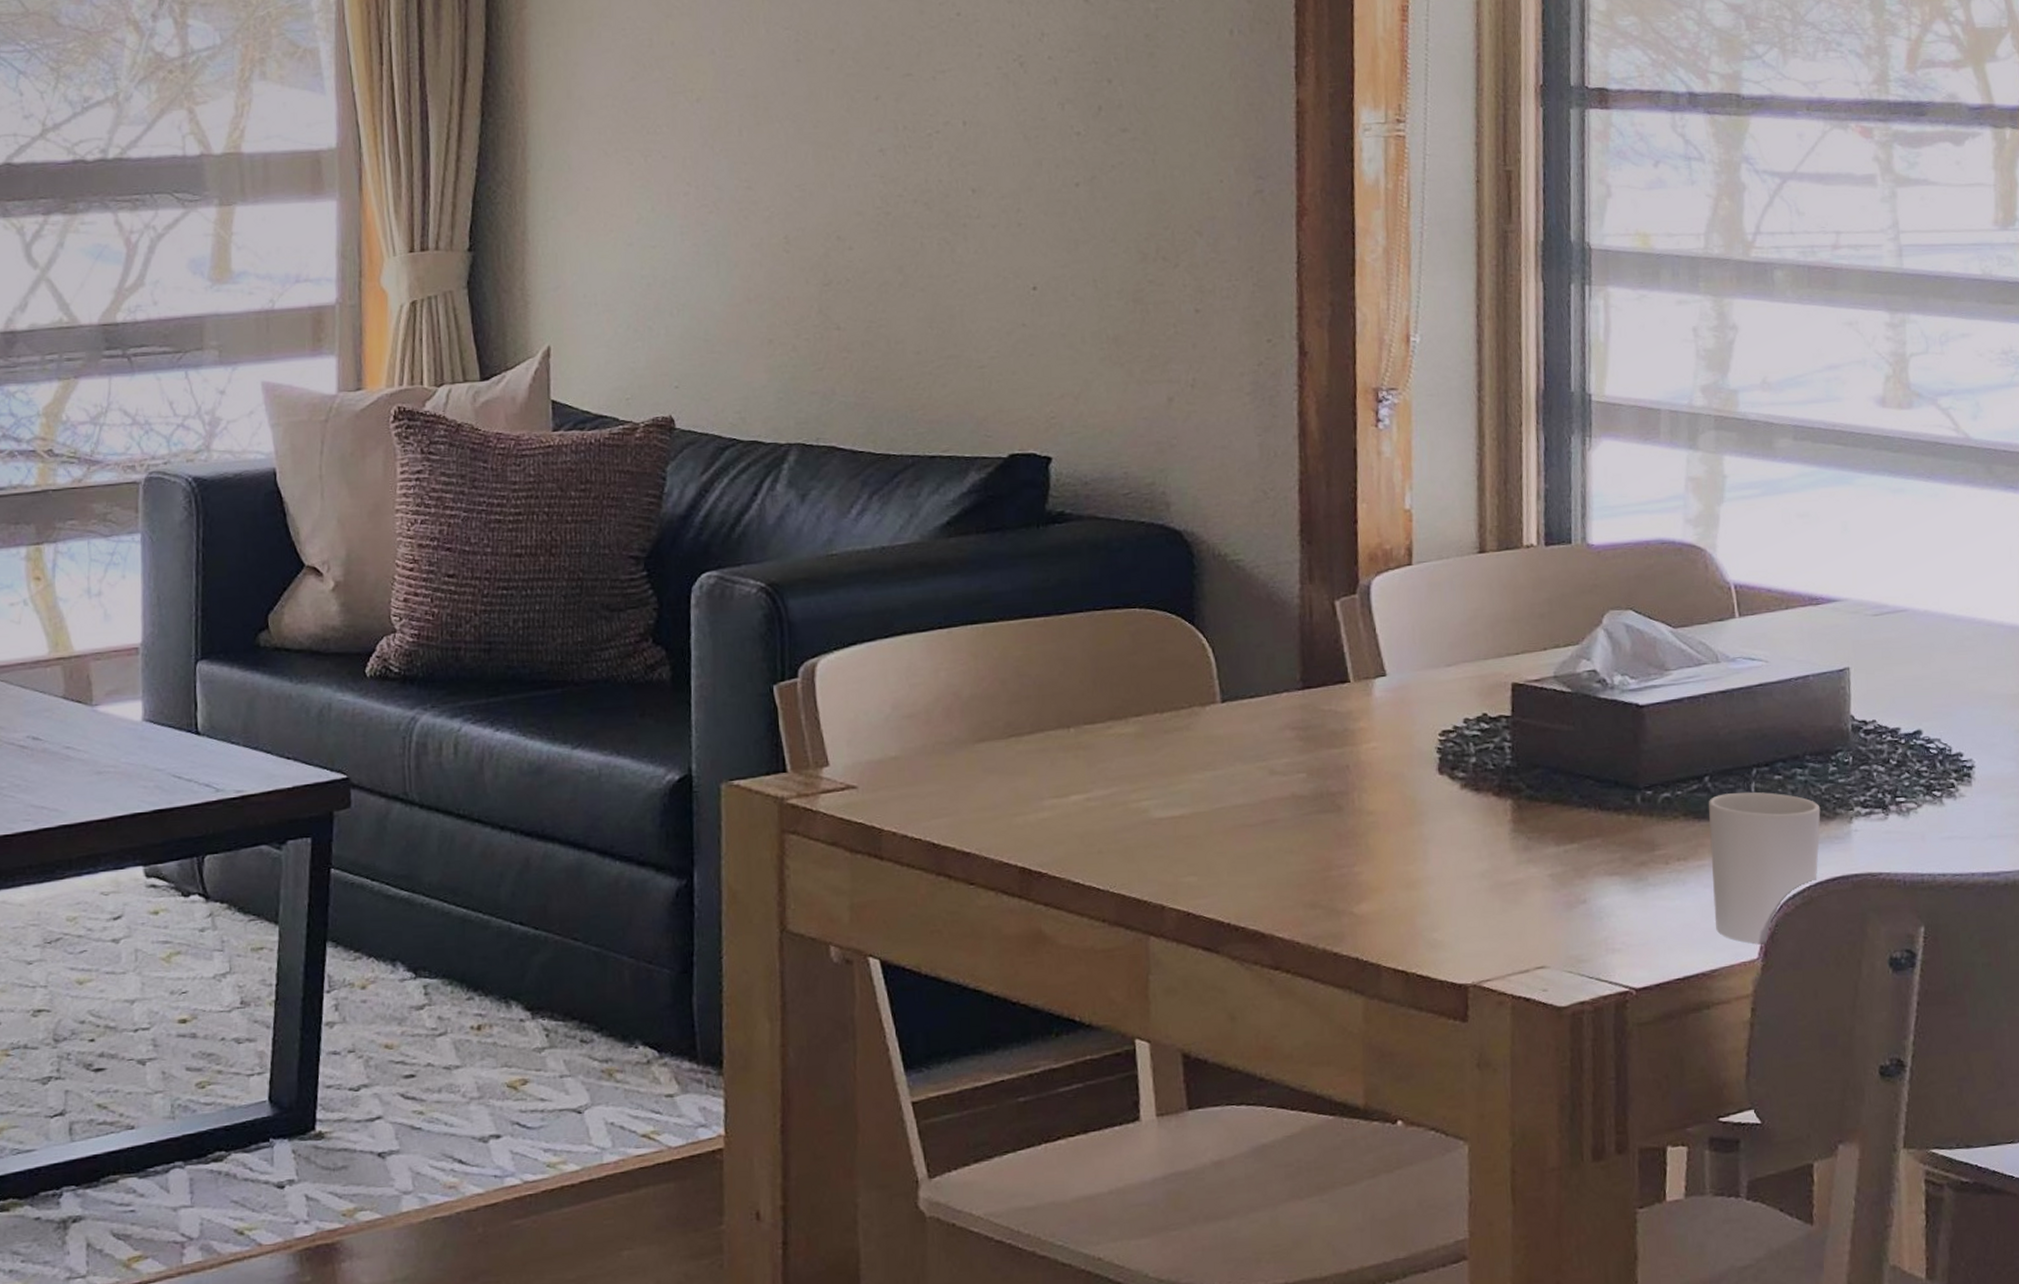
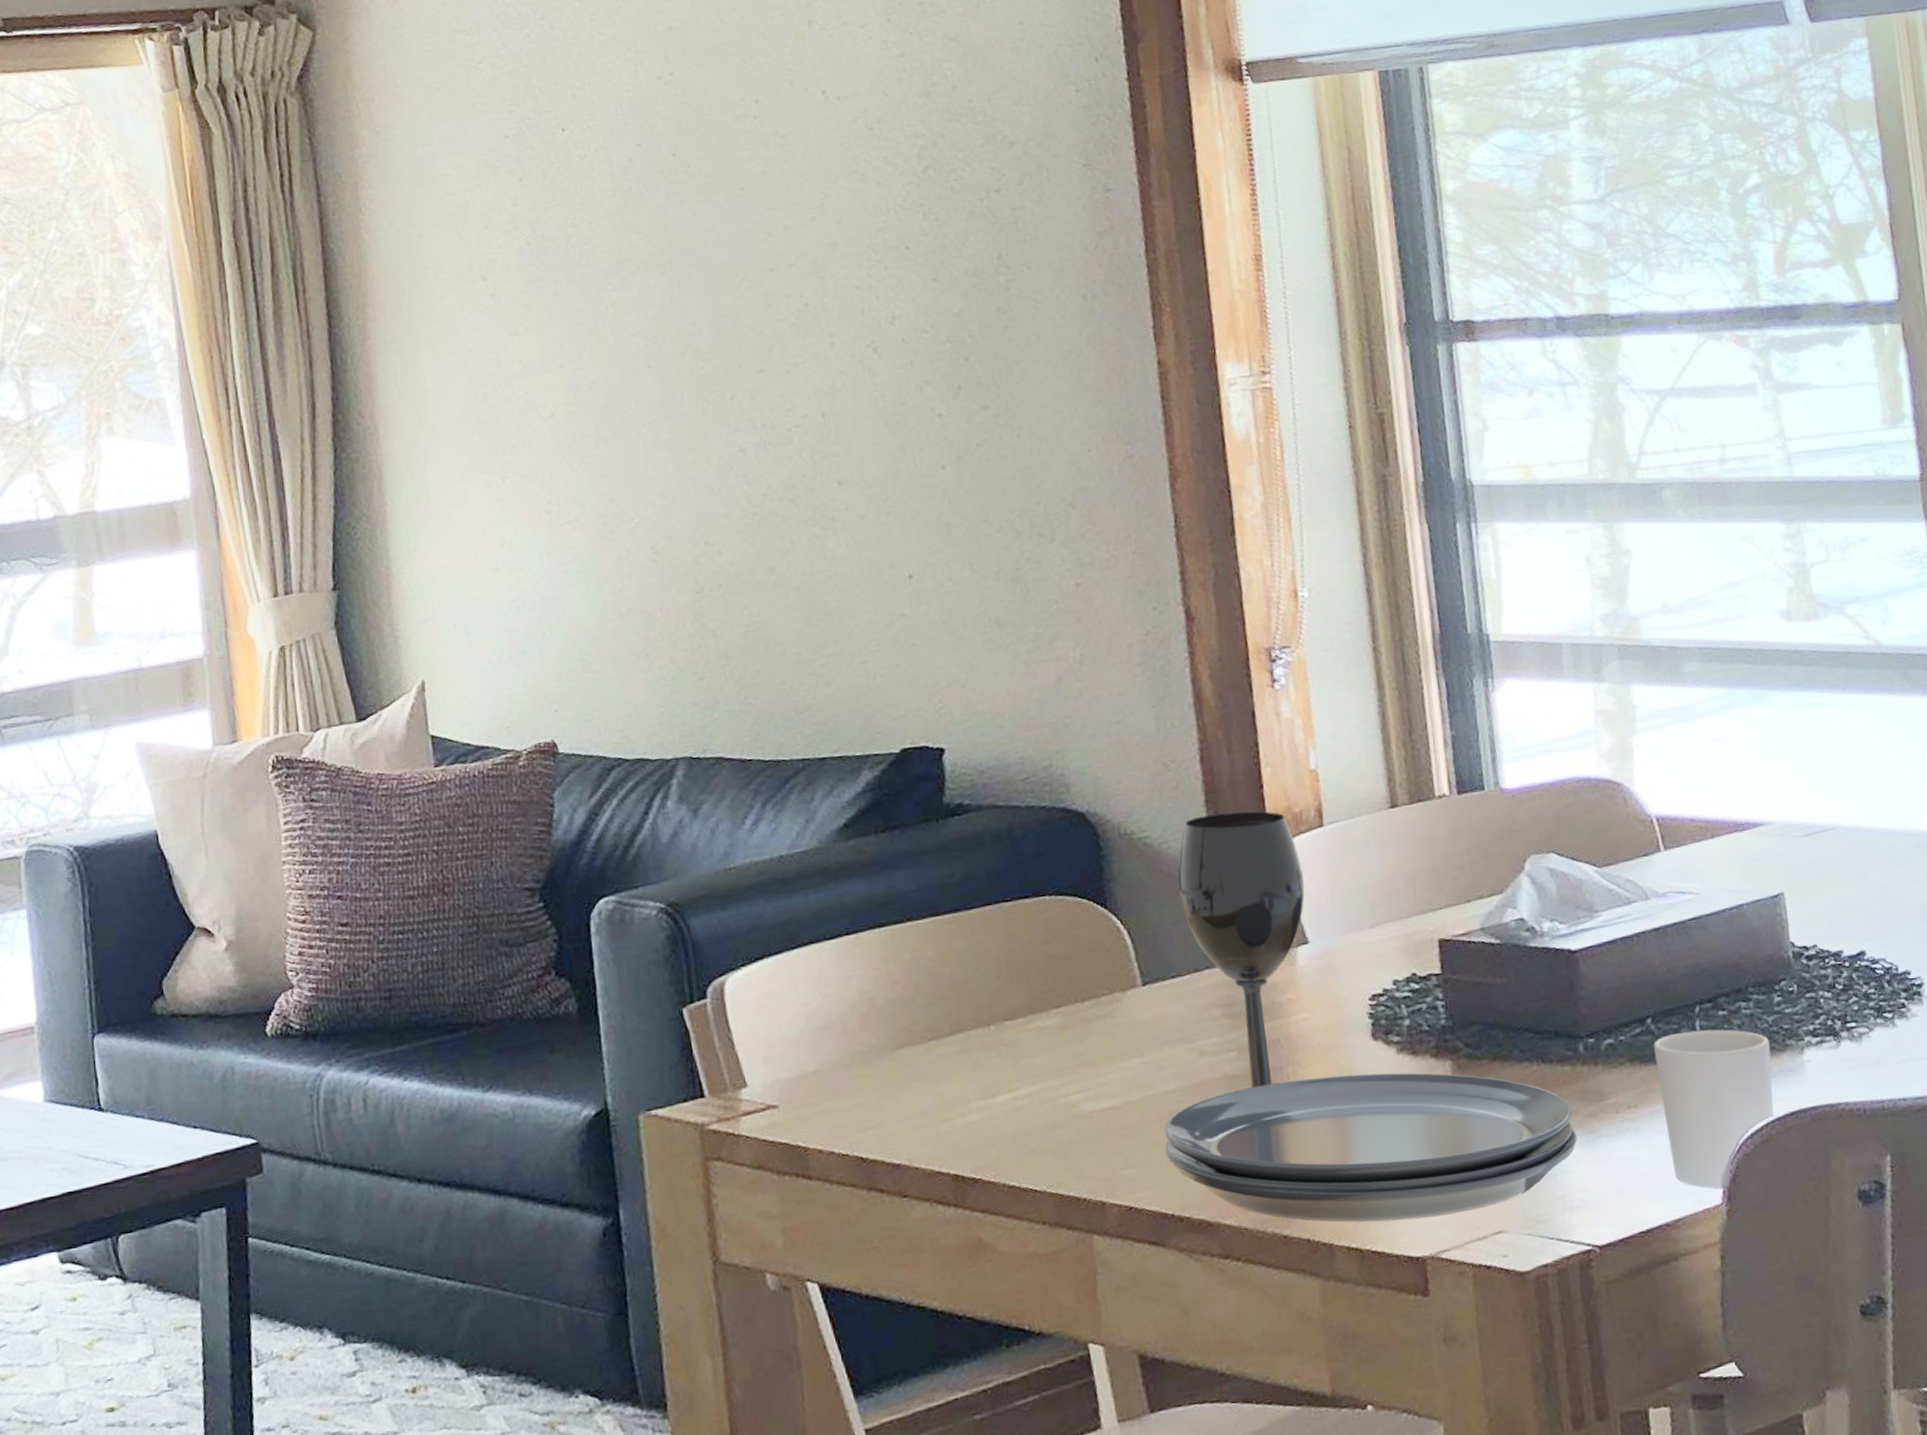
plate: none [1228,805,1626,948] -> present [1164,1072,1578,1223]
wine glass: none [1266,543,1388,810] -> present [1178,811,1305,1089]

